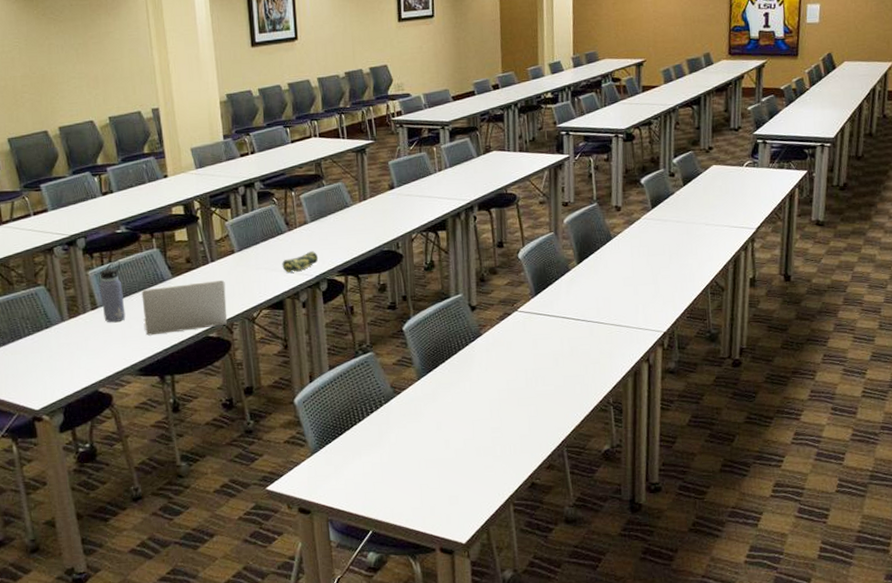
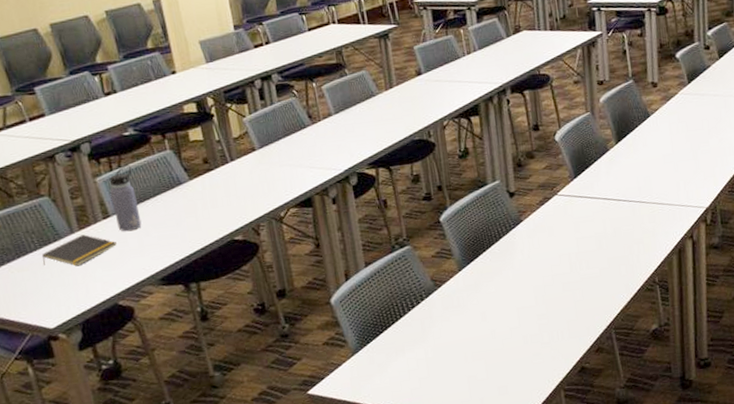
notepad: none [34,323,102,353] -> present [42,234,117,267]
laptop: present [141,279,228,336] -> none [157,179,254,243]
pencil case: present [282,251,319,273] -> none [307,144,346,168]

